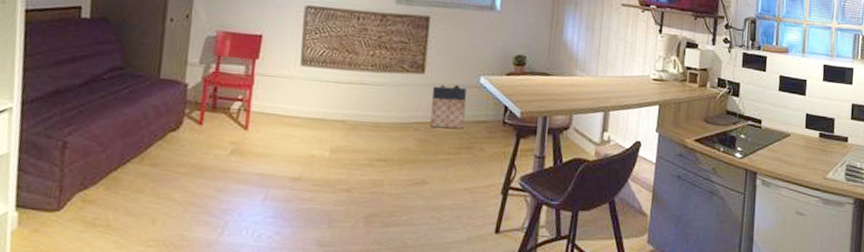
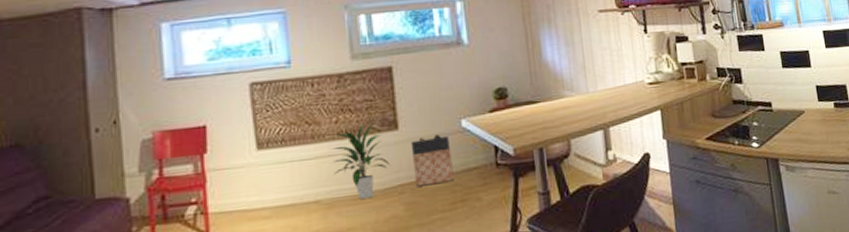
indoor plant: none [362,61,411,128] -> present [333,123,389,199]

